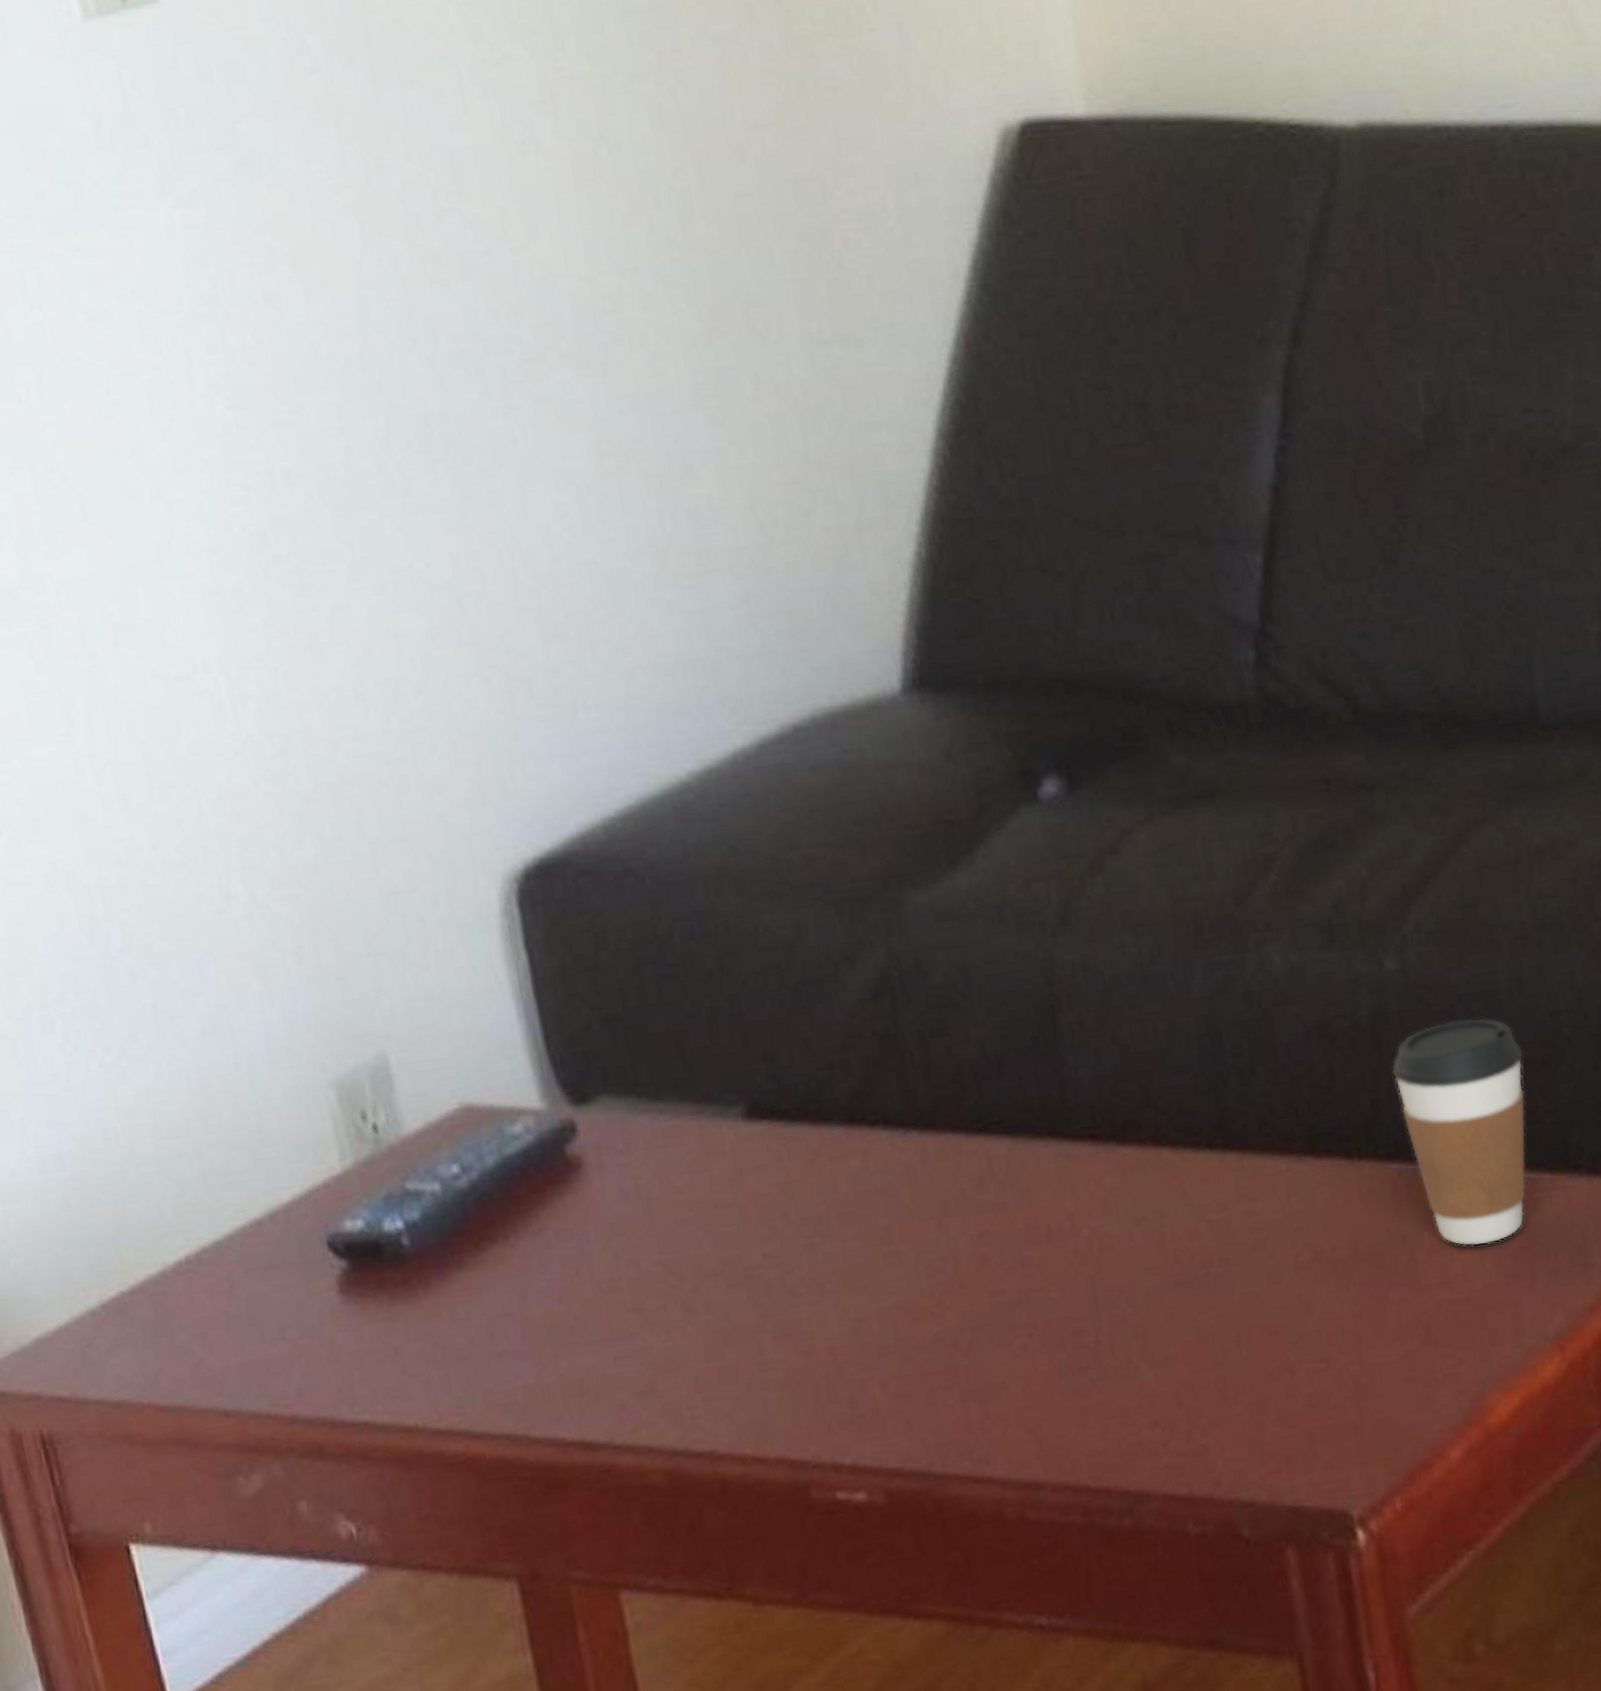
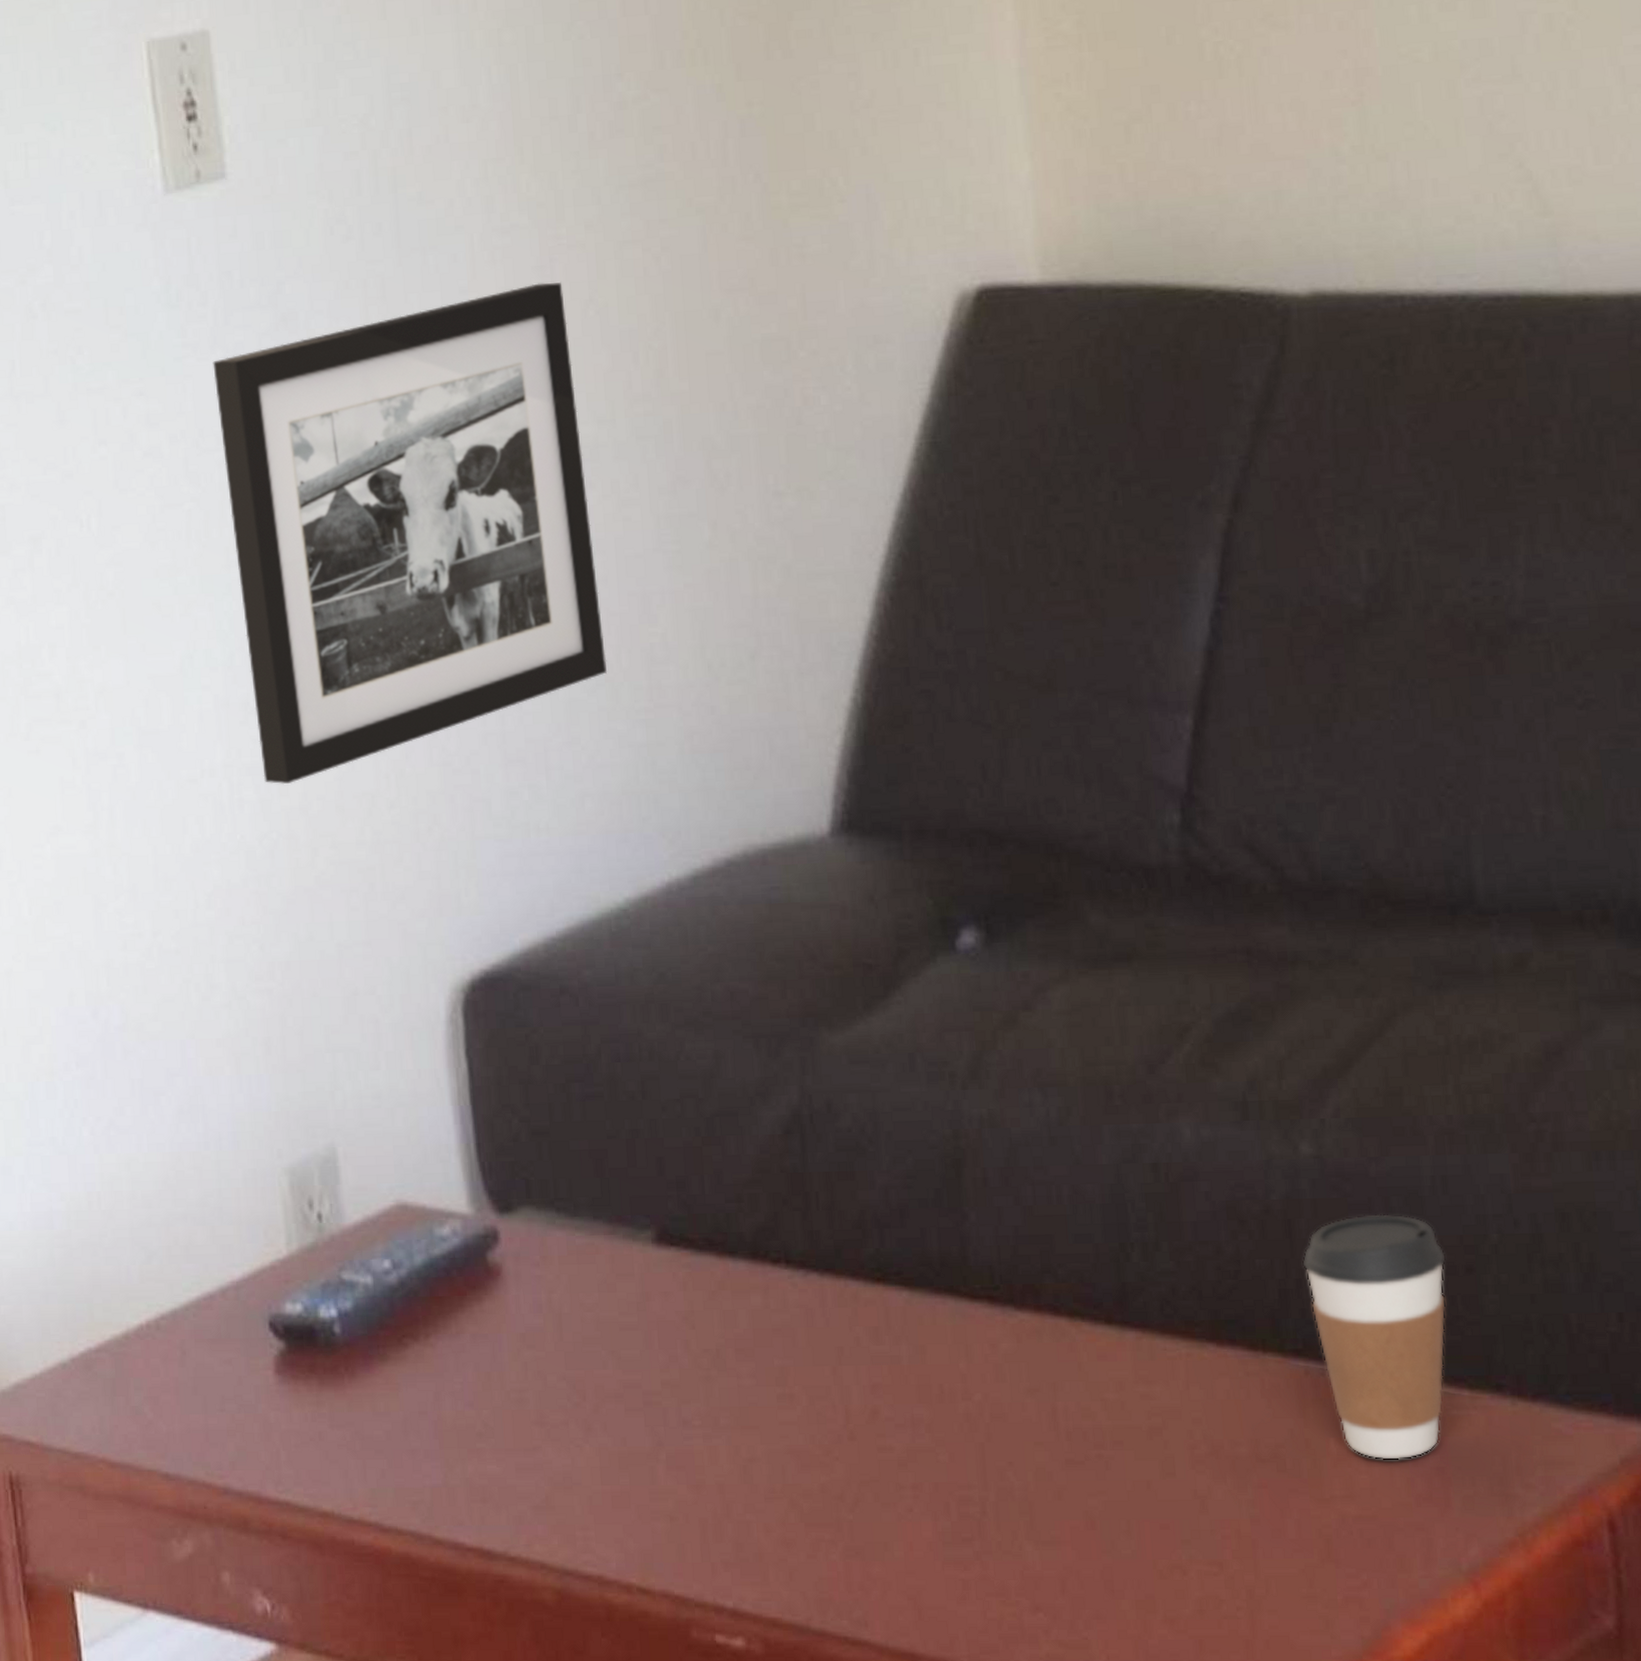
picture frame: none [162,118,651,677] -> present [212,281,608,785]

